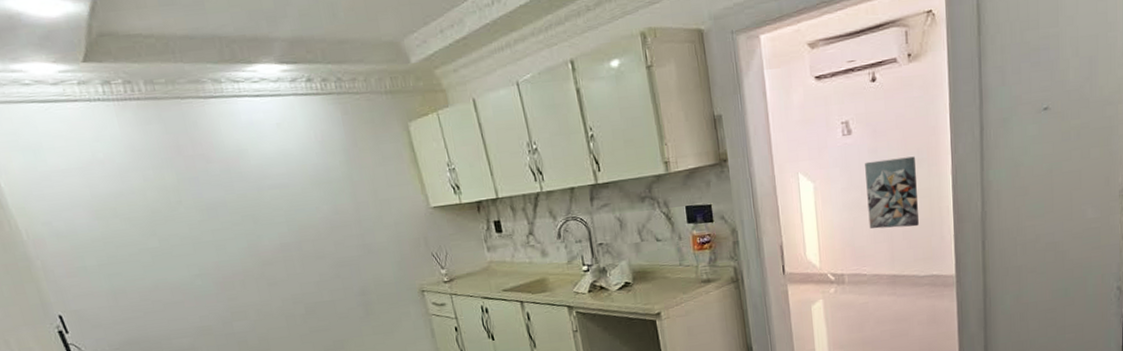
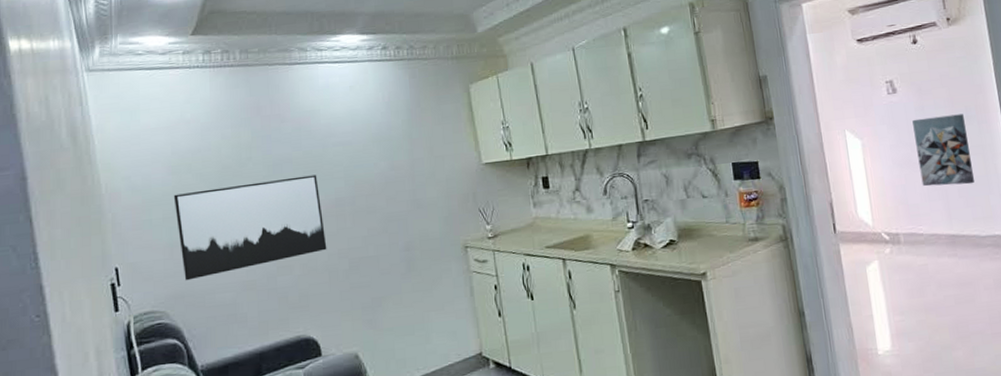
wall art: none [104,219,280,327] -> present [173,175,327,281]

